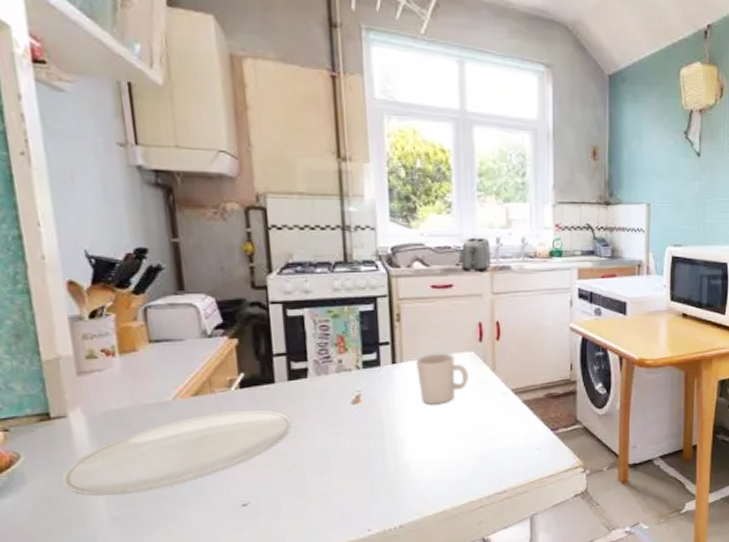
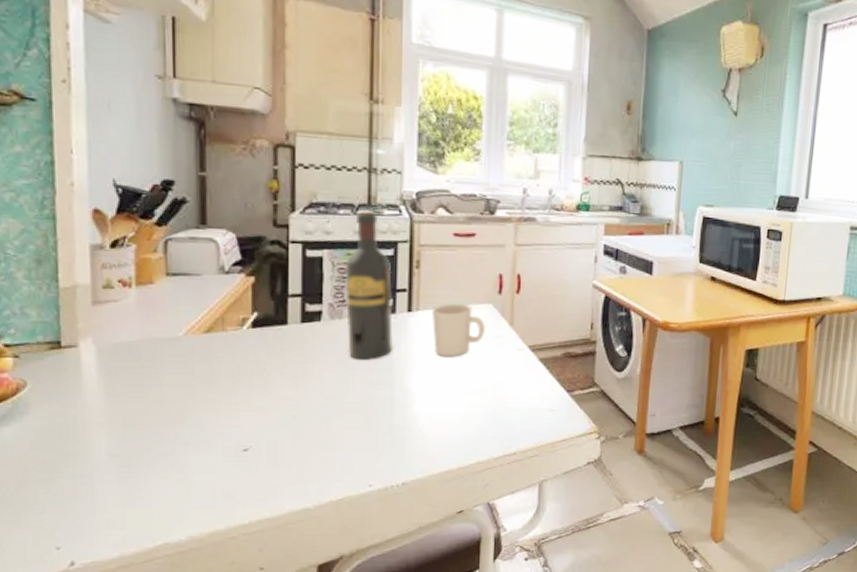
plate: present [60,409,293,496] -> none [64,350,302,430]
wine bottle: none [326,268,381,412] -> present [345,211,394,359]
toaster: present [461,237,491,271] -> none [486,186,517,222]

